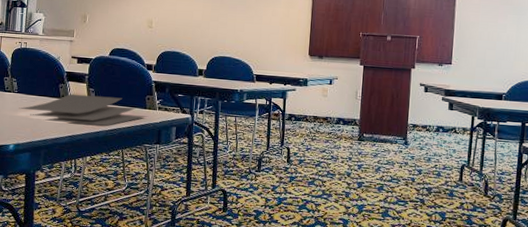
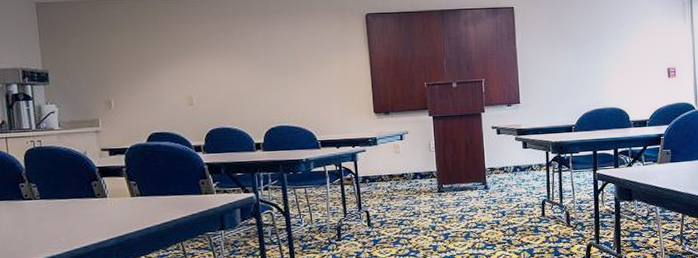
papers: present [19,93,148,126] -> none [46,186,206,225]

